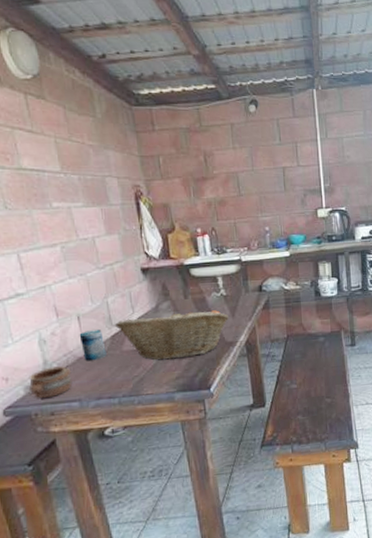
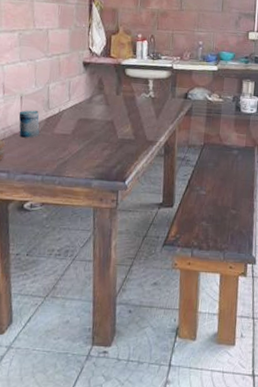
fruit basket: present [114,309,229,360] -> none [50,103,153,149]

